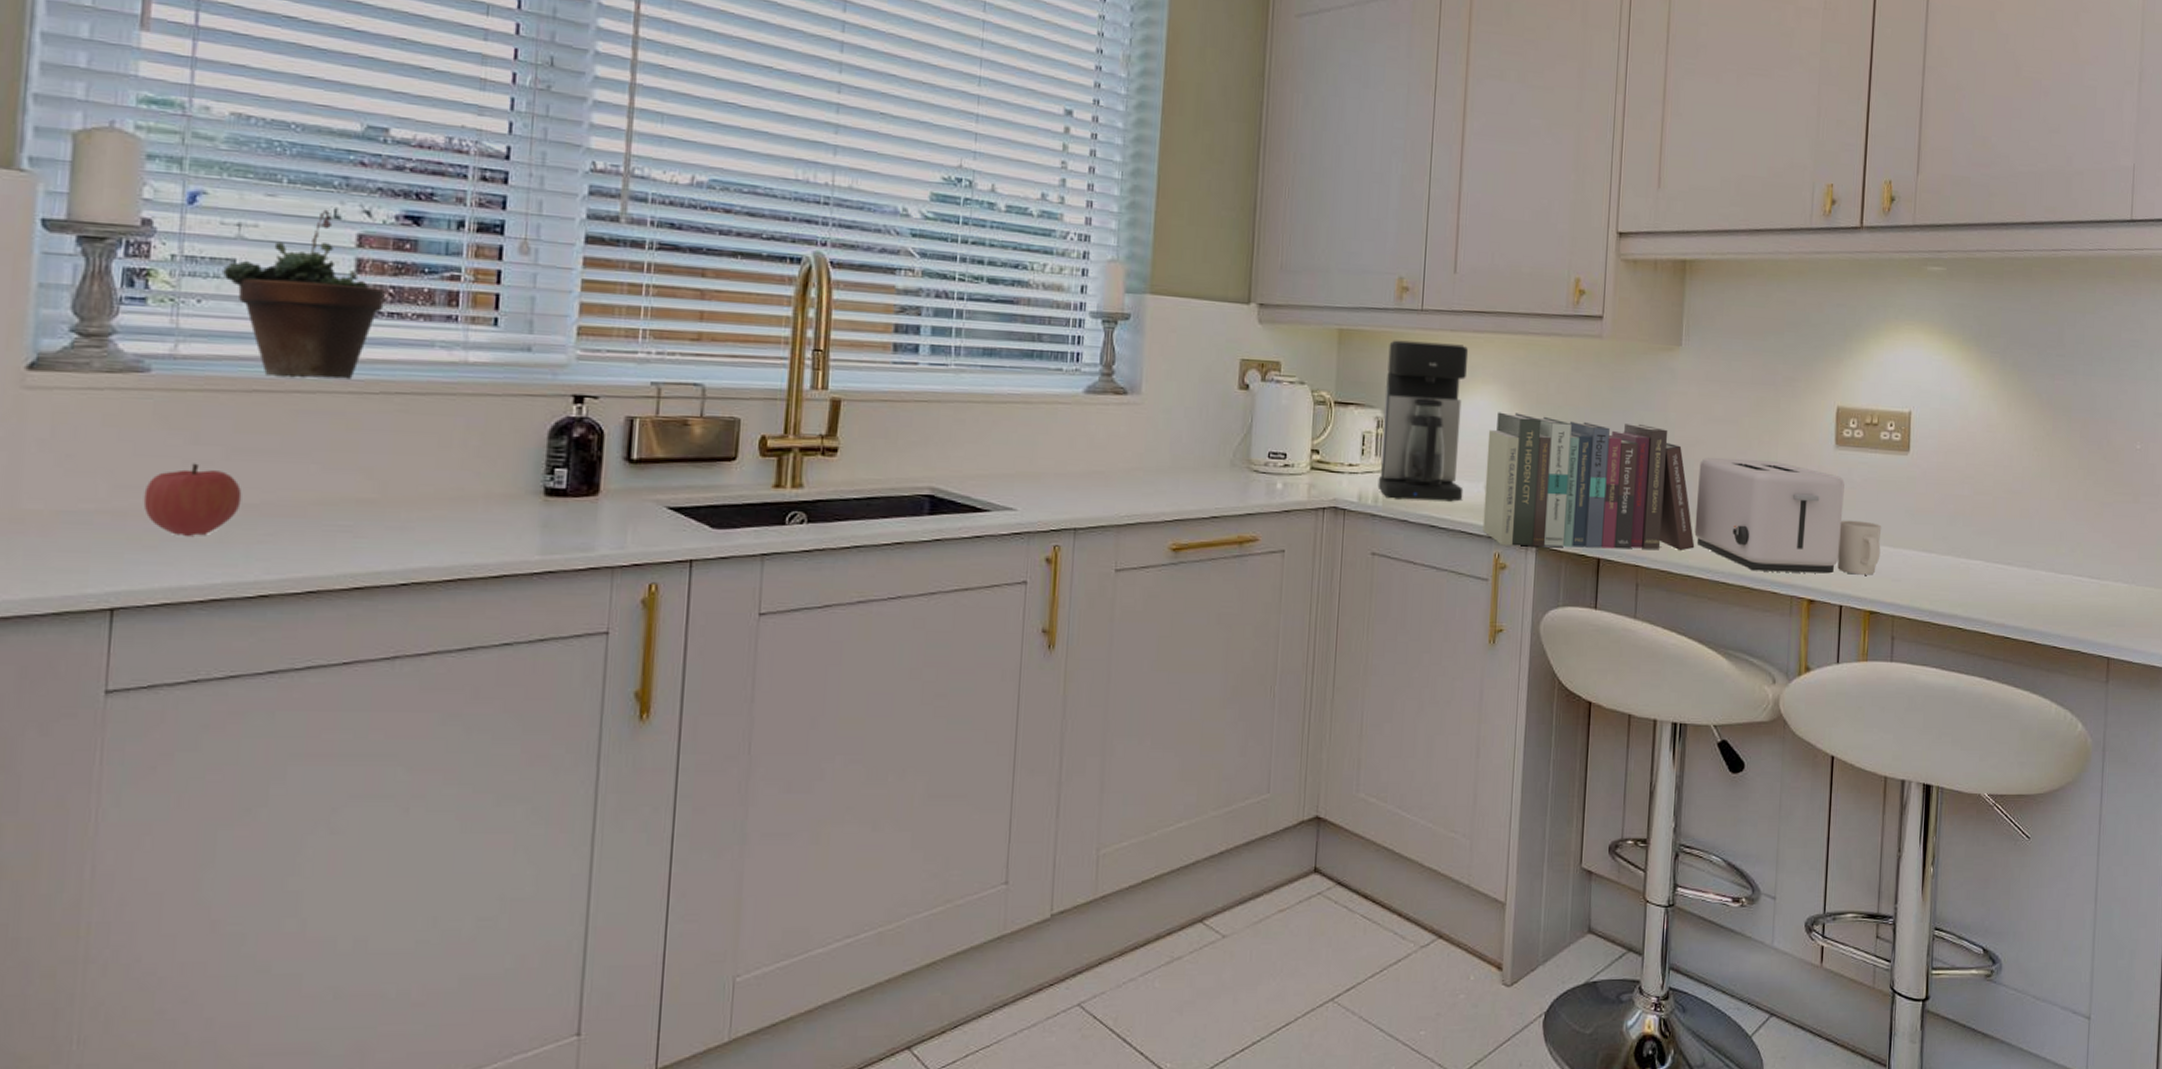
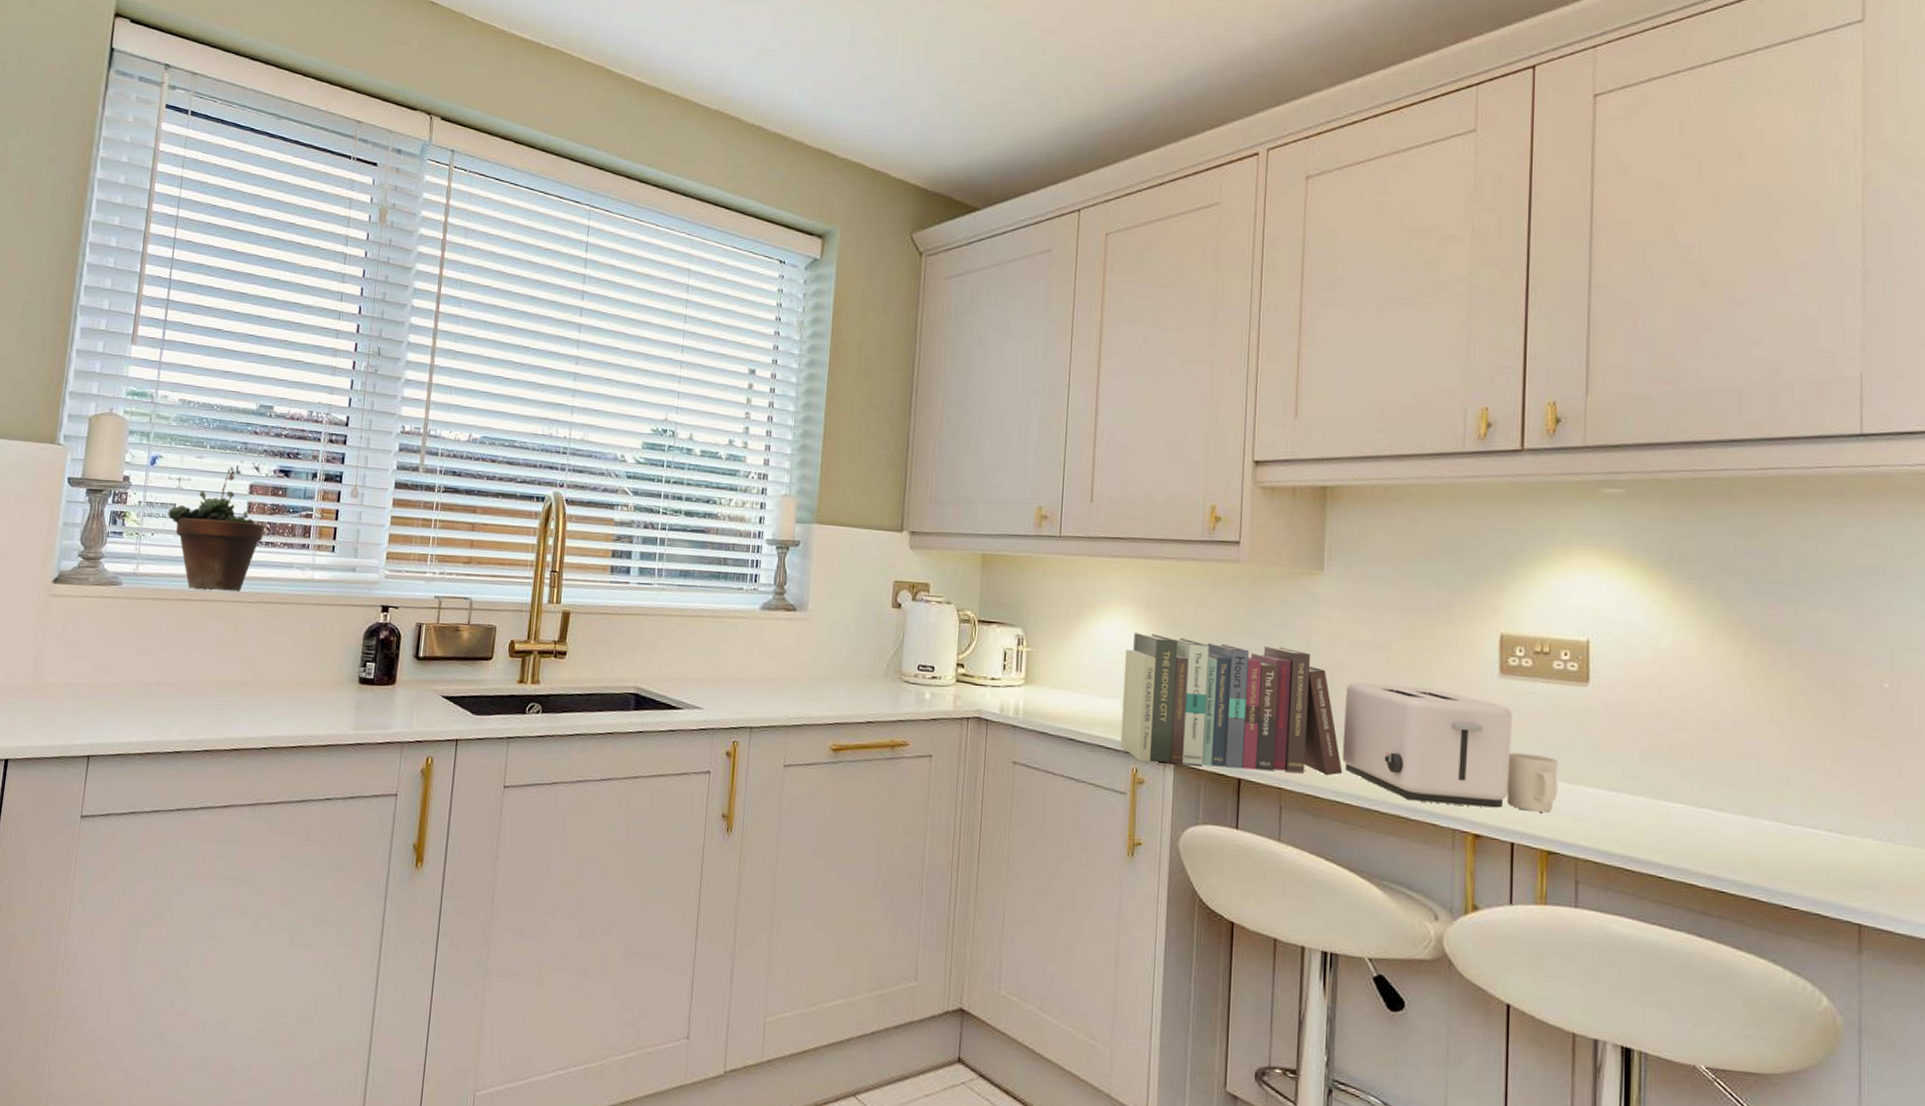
fruit: present [143,463,242,537] -> none [111,651,170,706]
coffee maker: present [1377,340,1469,502] -> none [1018,564,1105,717]

